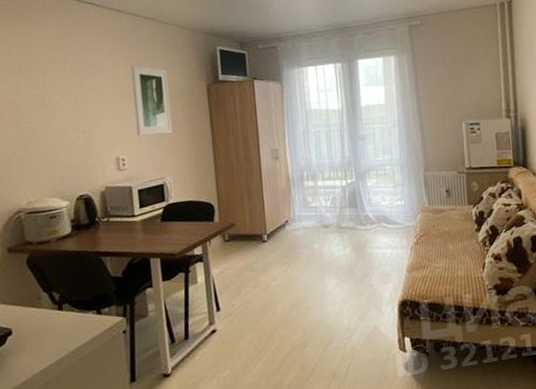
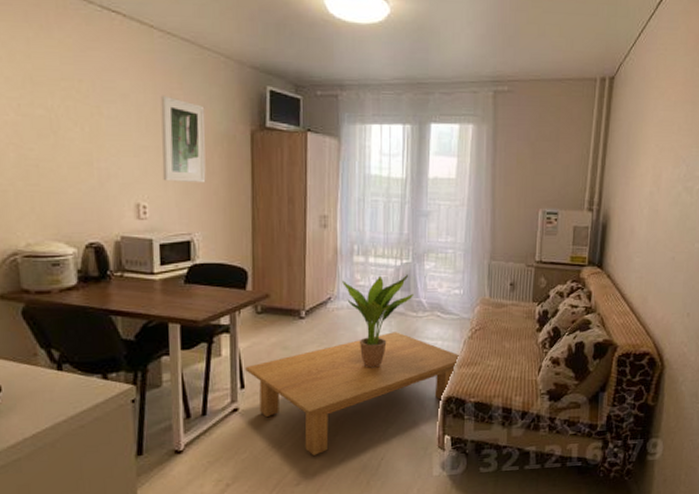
coffee table: none [219,245,411,368] -> present [245,332,462,456]
potted plant: none [296,193,360,281] -> present [342,275,413,368]

